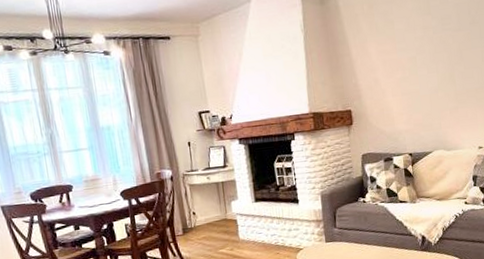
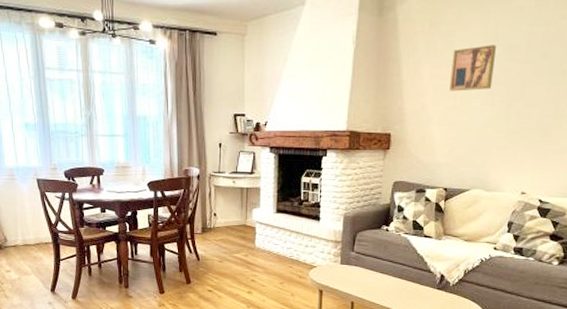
wall art: none [393,18,434,64] -> present [449,45,496,91]

